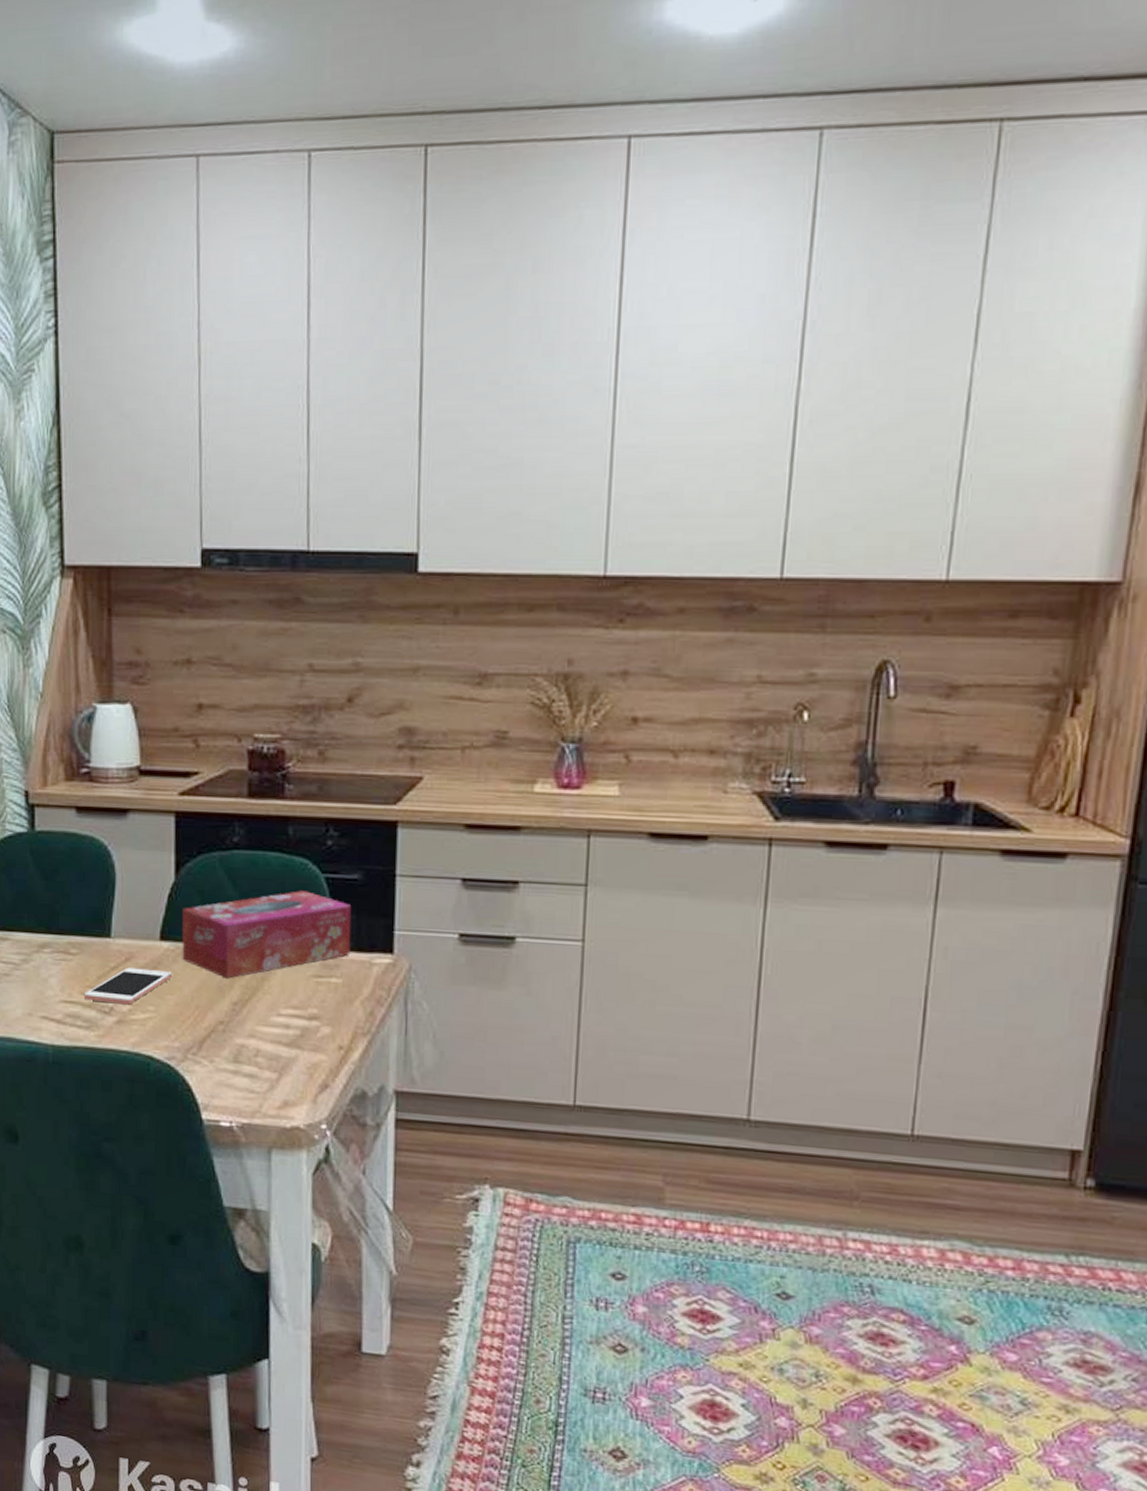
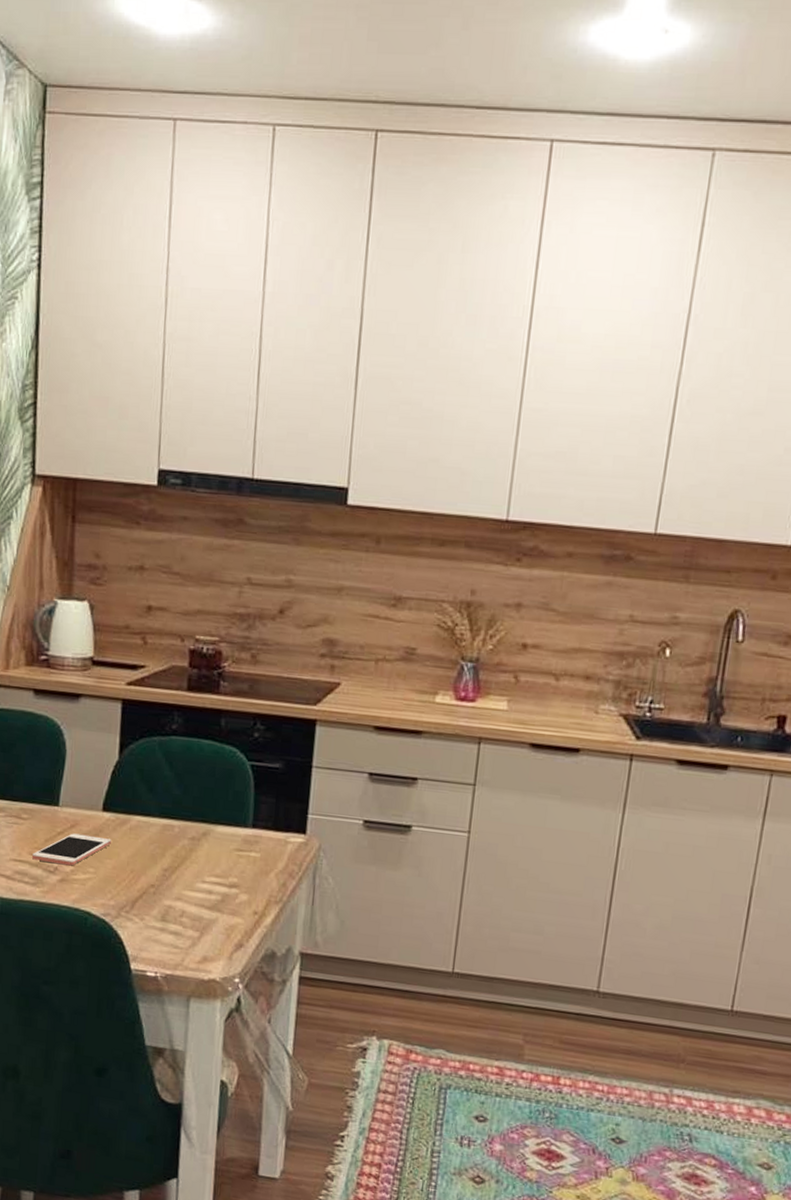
tissue box: present [182,891,352,979] -> none [121,775,273,848]

